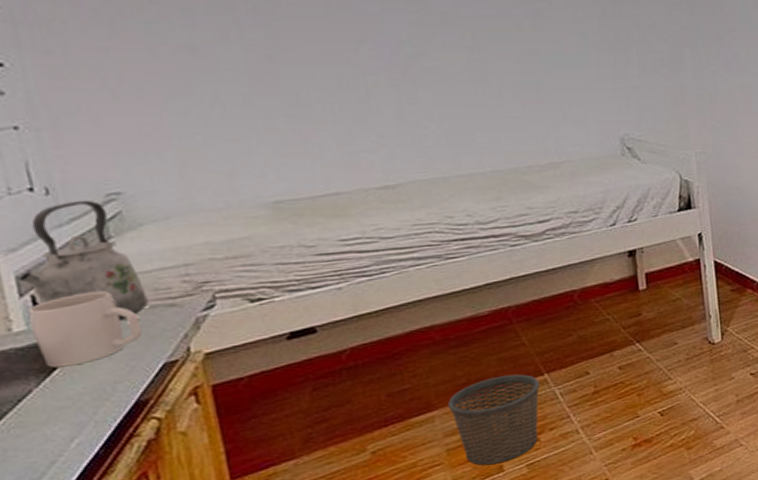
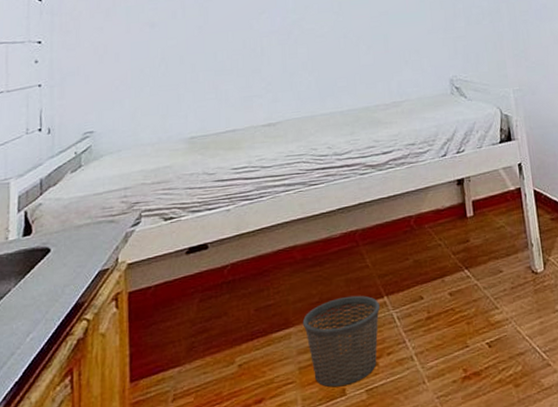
kettle: present [17,200,149,322] -> none [19,137,97,234]
mug: present [28,291,143,368] -> none [20,208,89,271]

